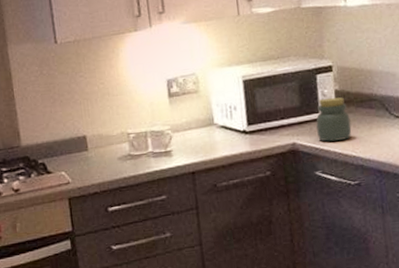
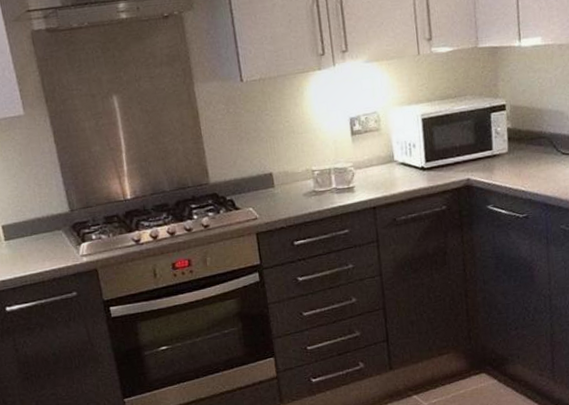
jar: present [316,97,352,142] -> none [489,135,522,177]

